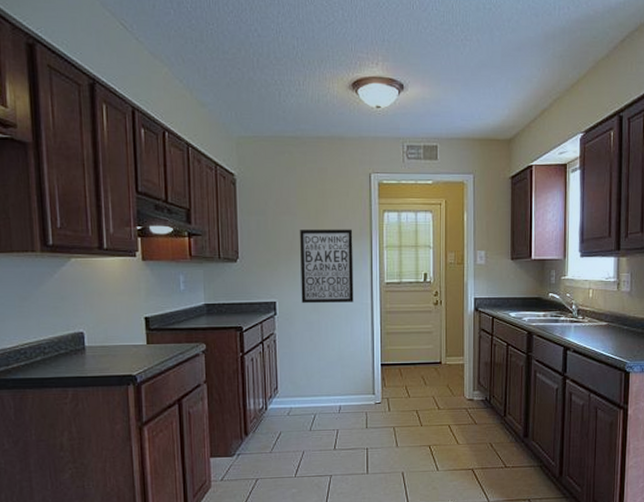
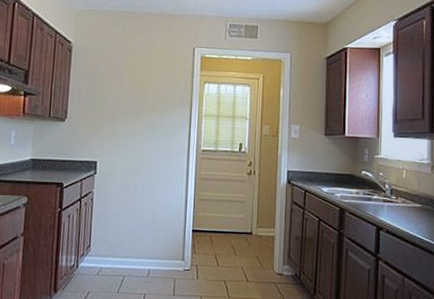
wall art: present [300,229,354,303] -> none [121,95,175,167]

